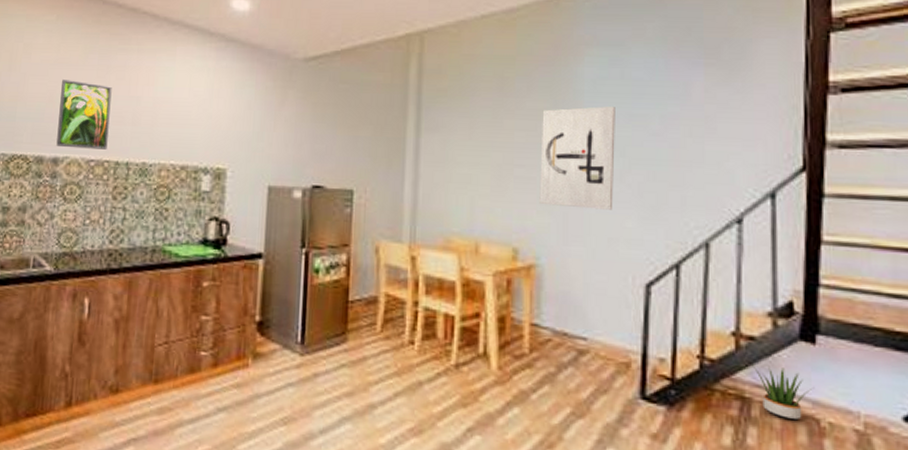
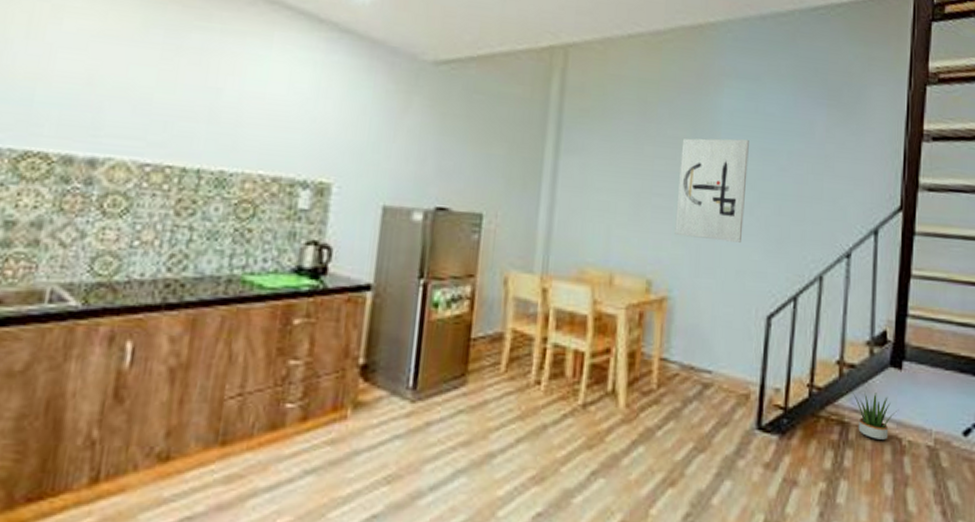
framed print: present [56,80,112,150] -> none [95,57,182,152]

